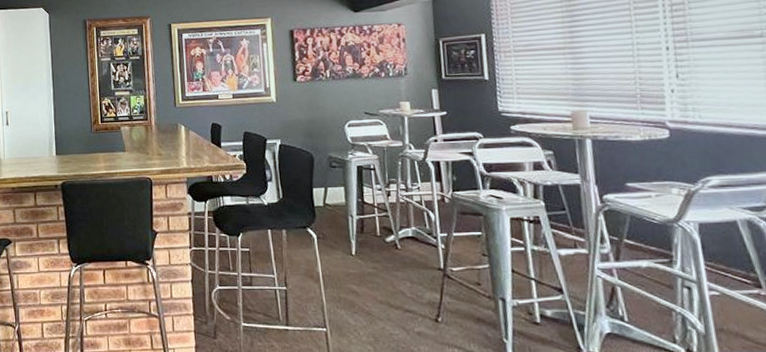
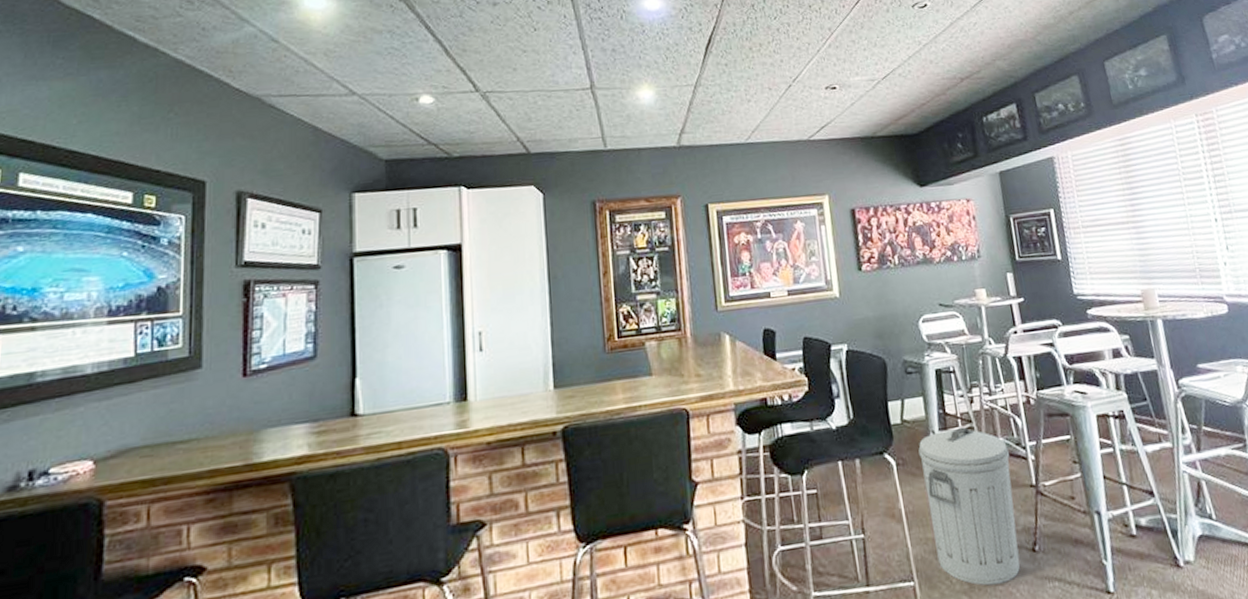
trash can: none [337,214,423,342] -> present [918,426,1020,586]

